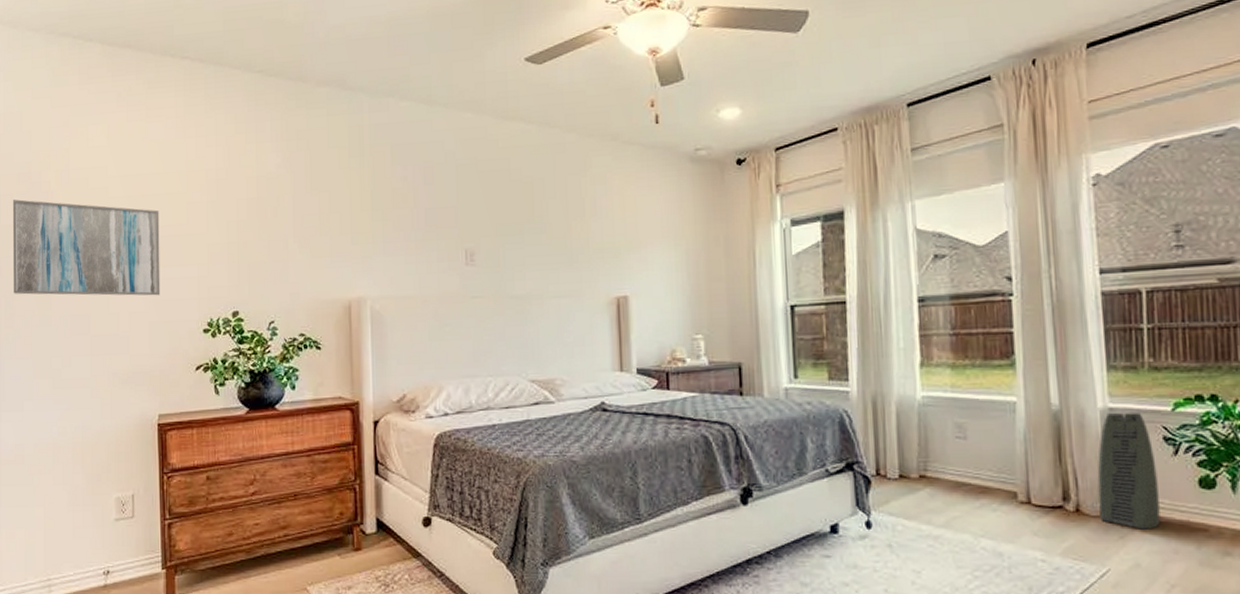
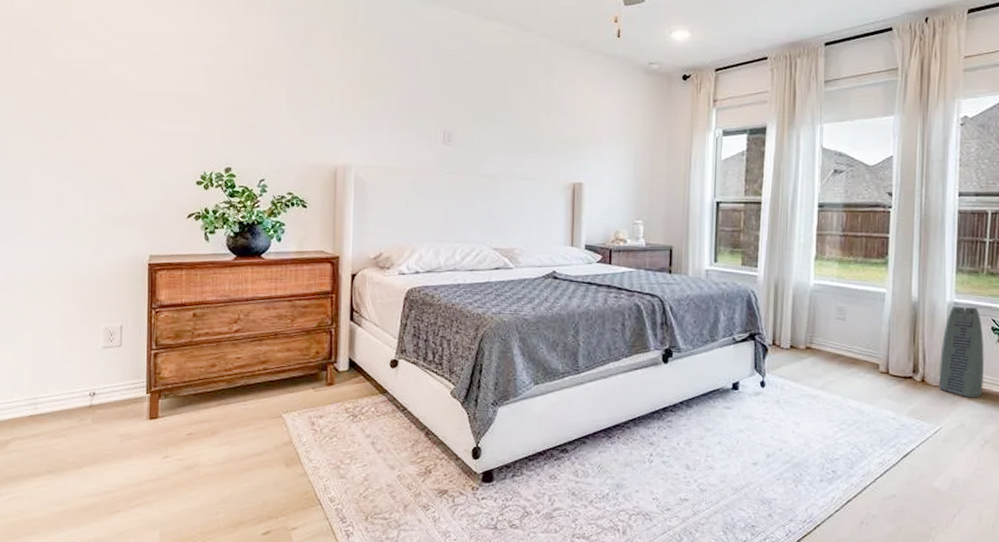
wall art: present [12,199,161,296] -> none [9,45,159,147]

